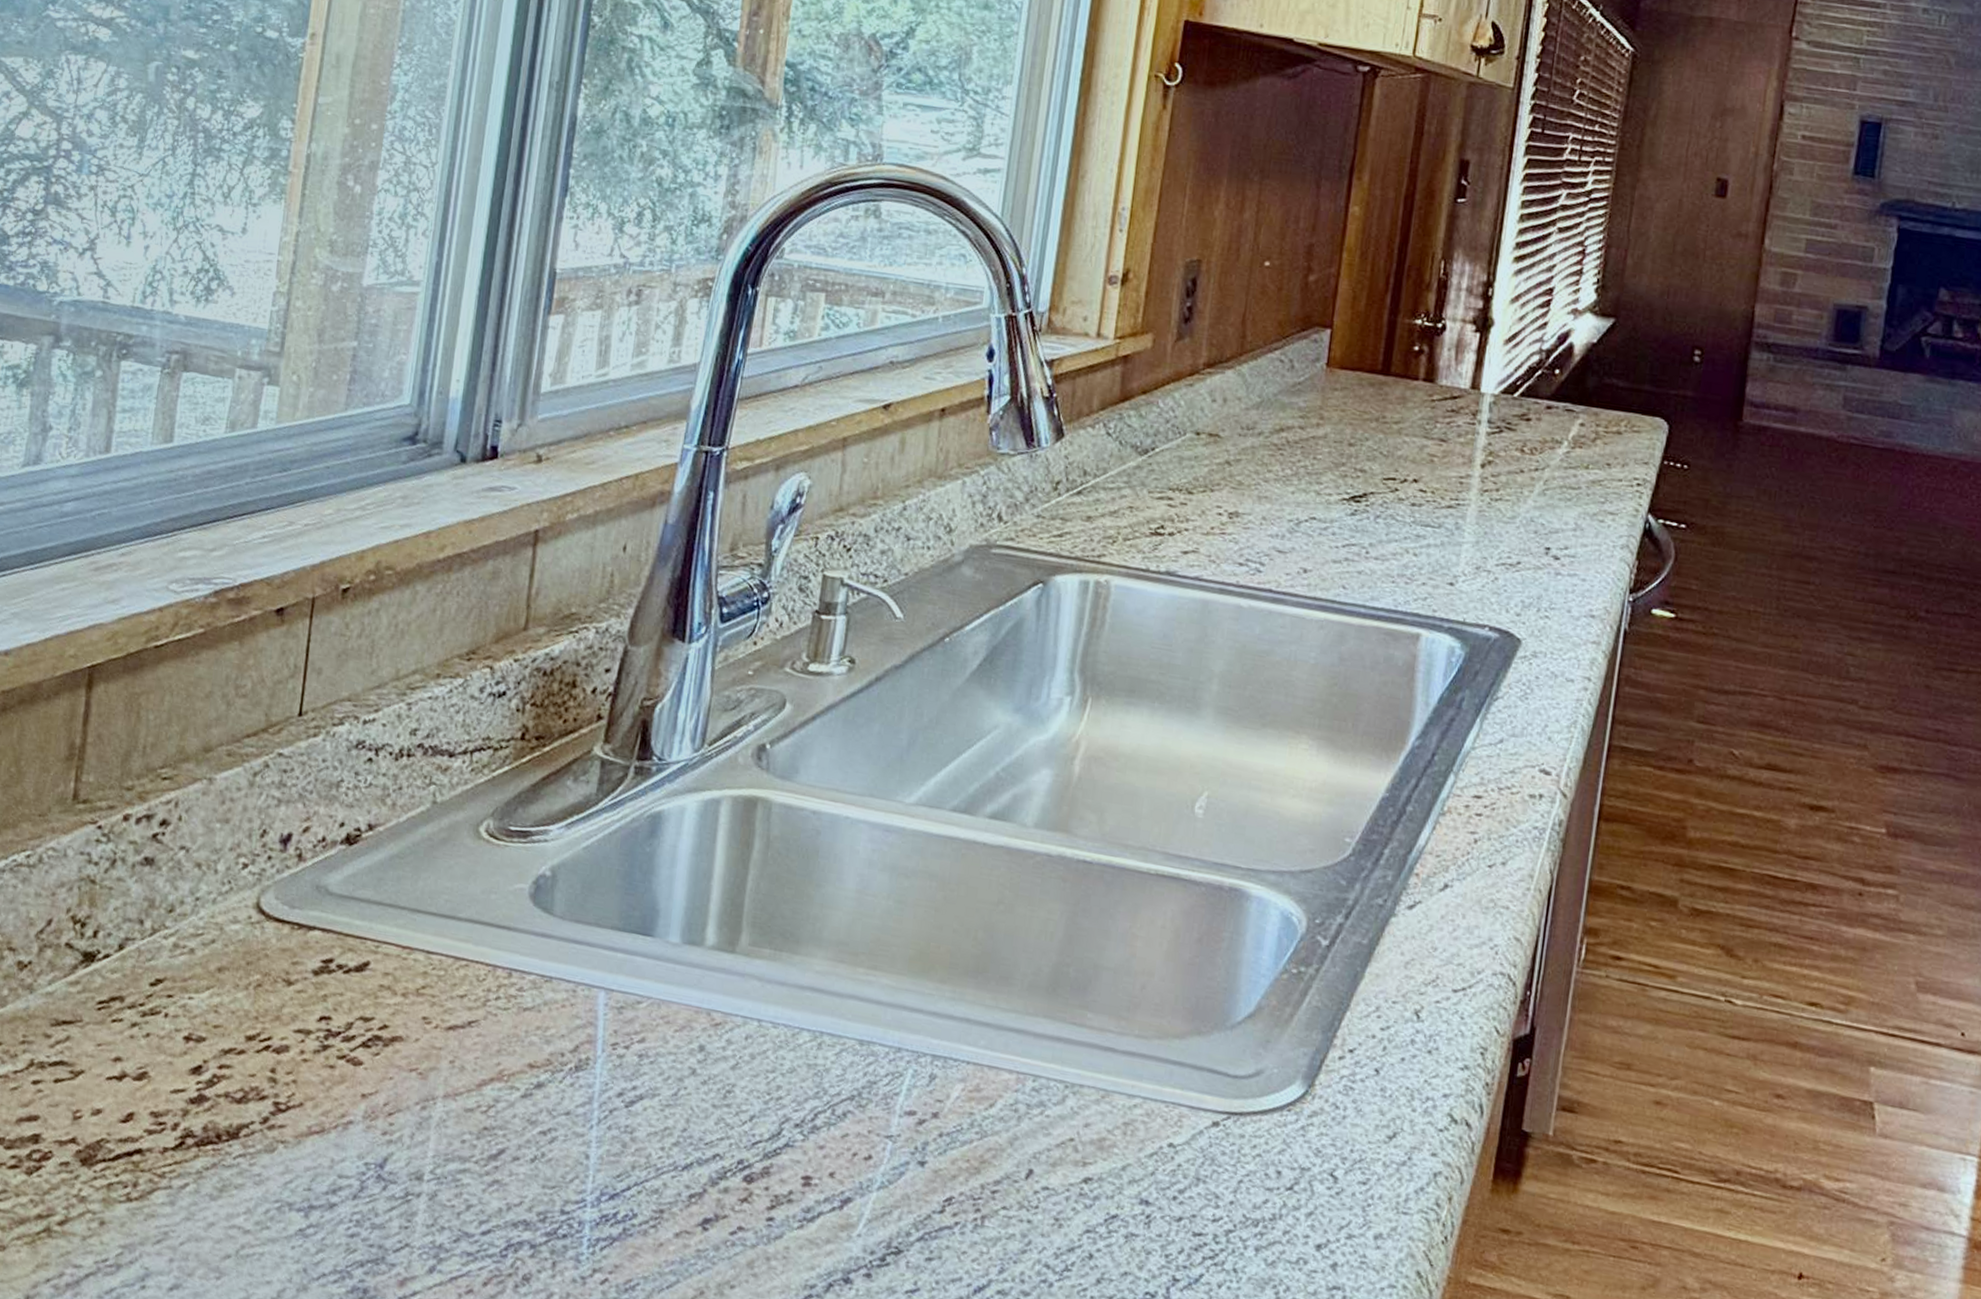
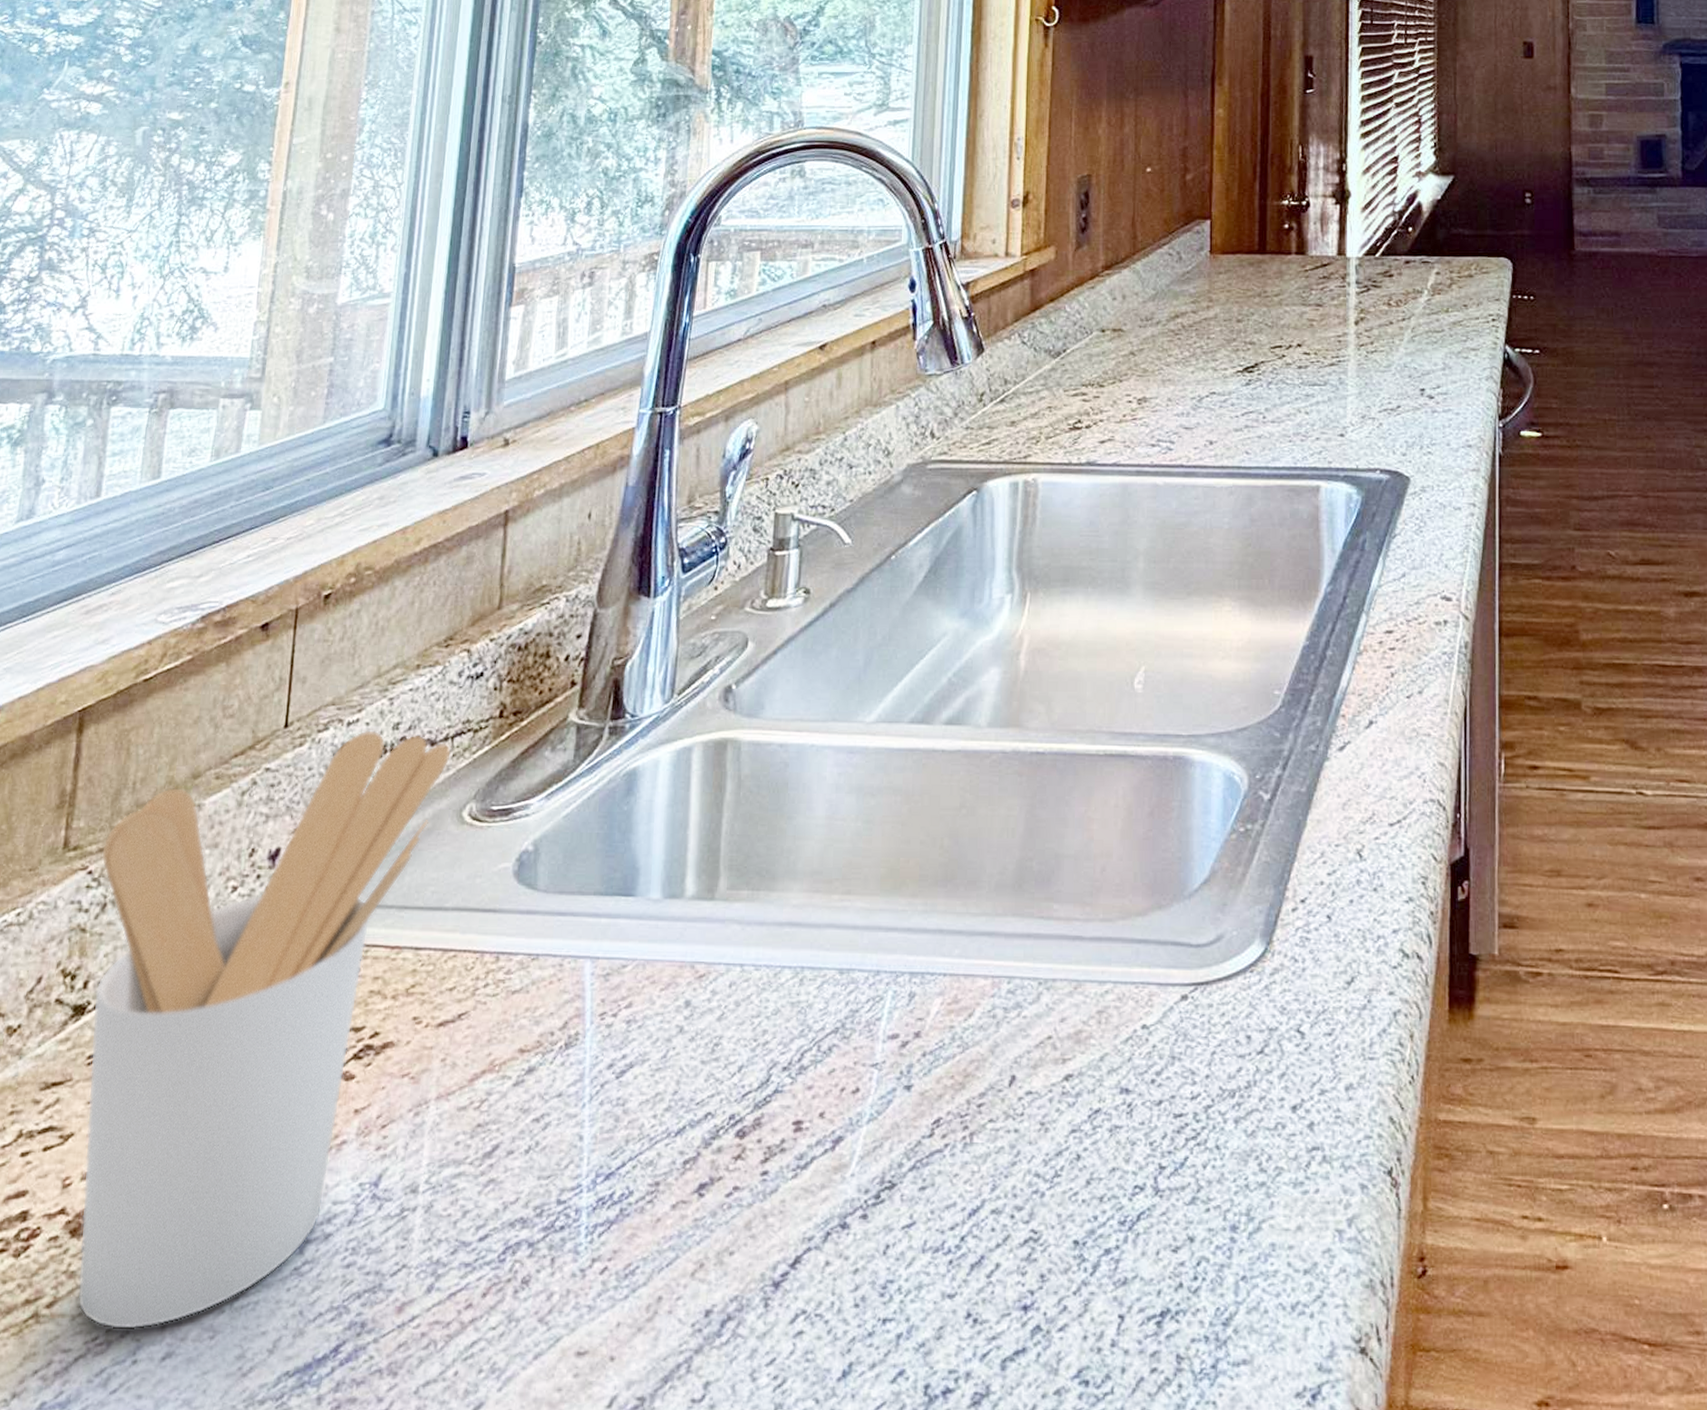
utensil holder: none [88,731,471,1260] -> present [77,730,452,1330]

